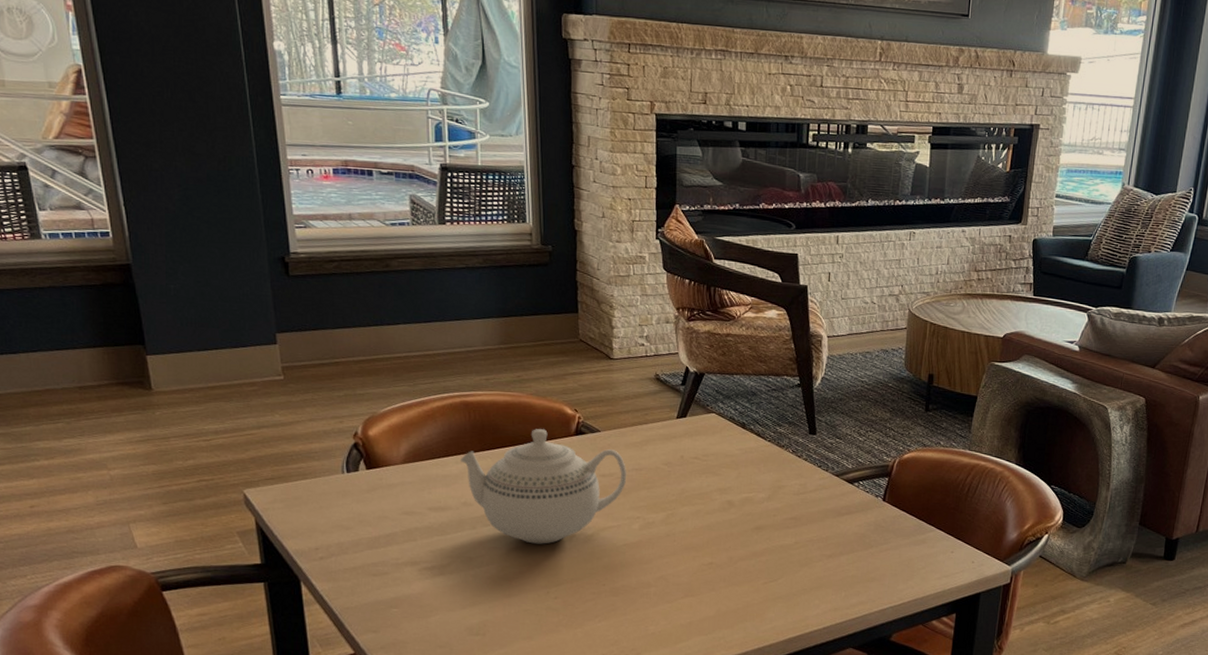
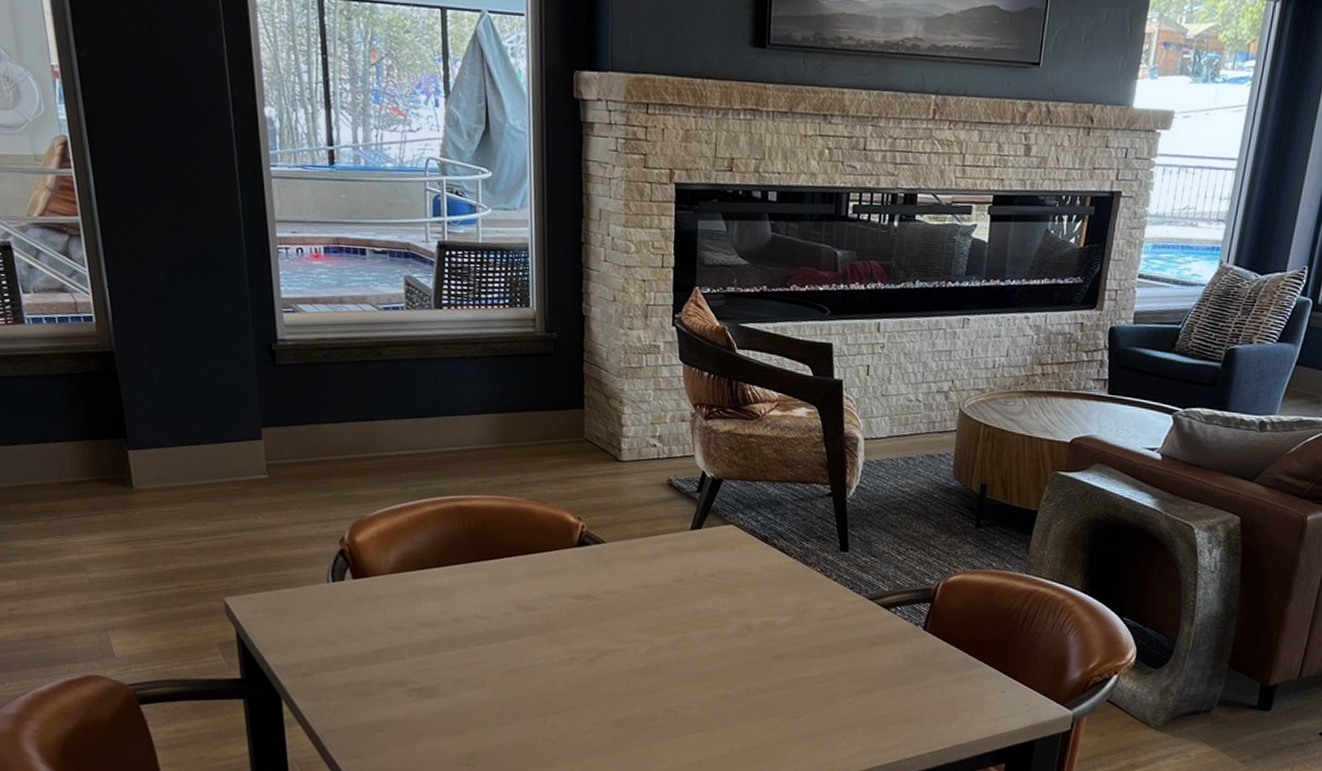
teapot: present [459,429,627,544] -> none [452,538,634,667]

